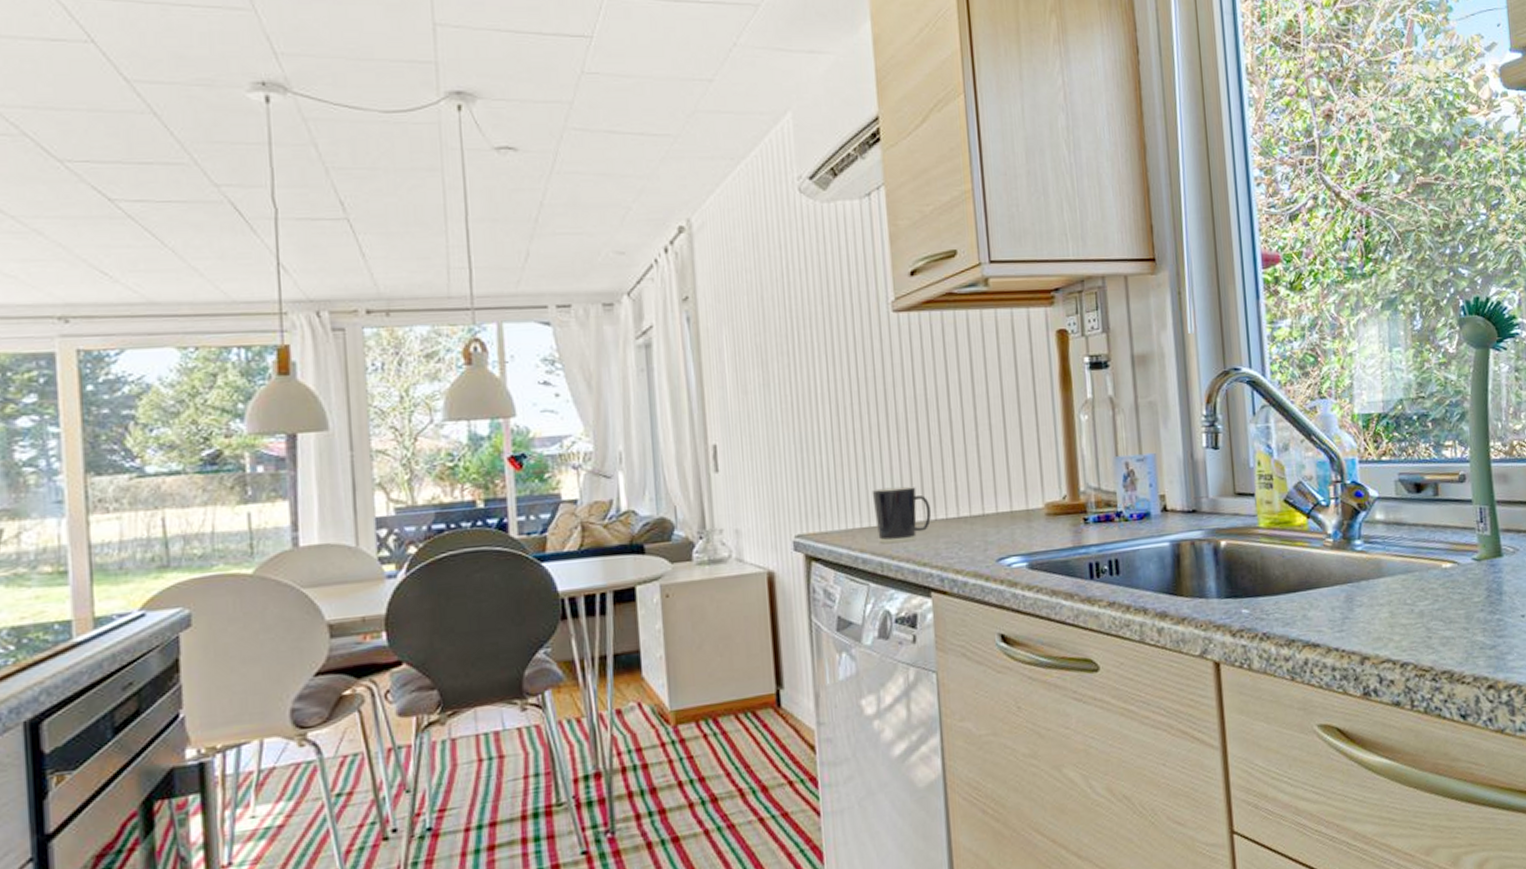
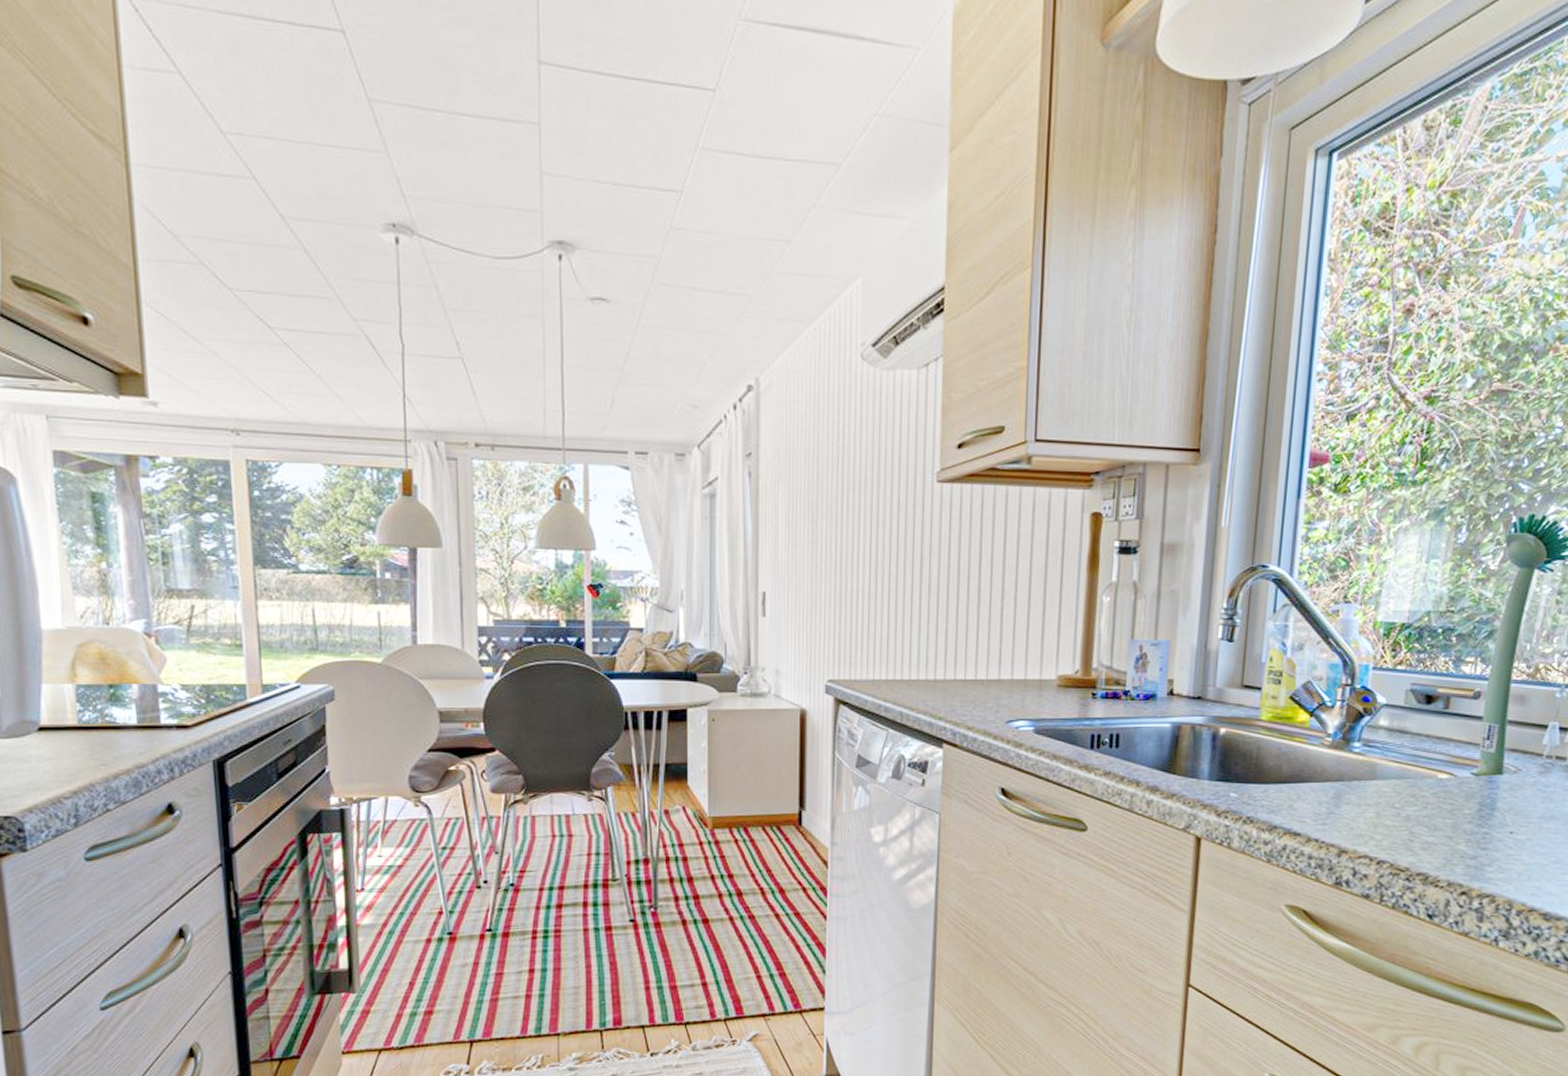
mug: present [872,486,932,544] -> none [899,646,952,697]

